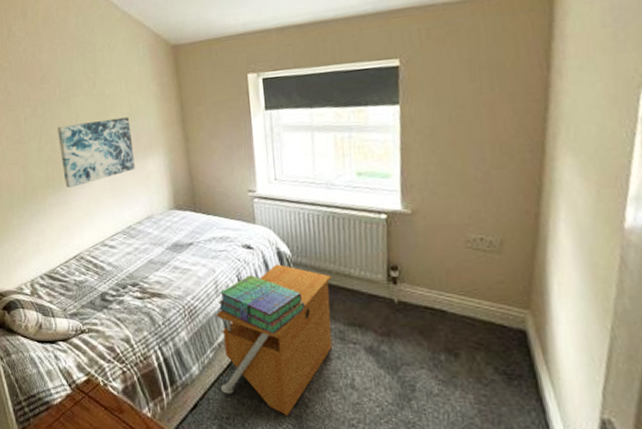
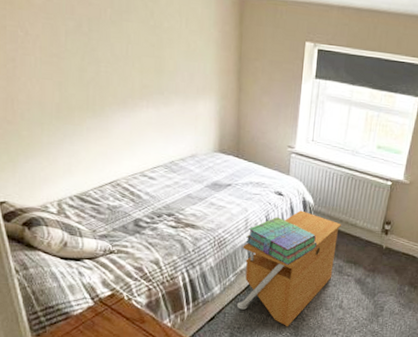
wall art: present [58,117,135,189] -> none [104,49,186,116]

